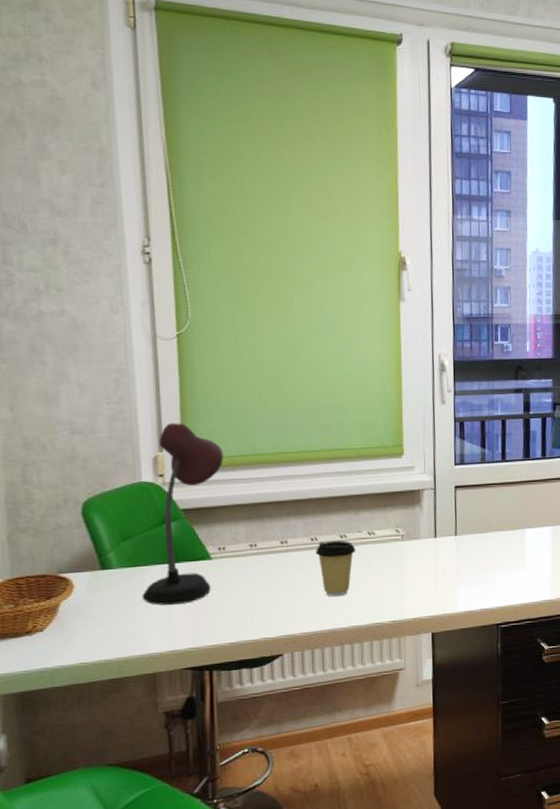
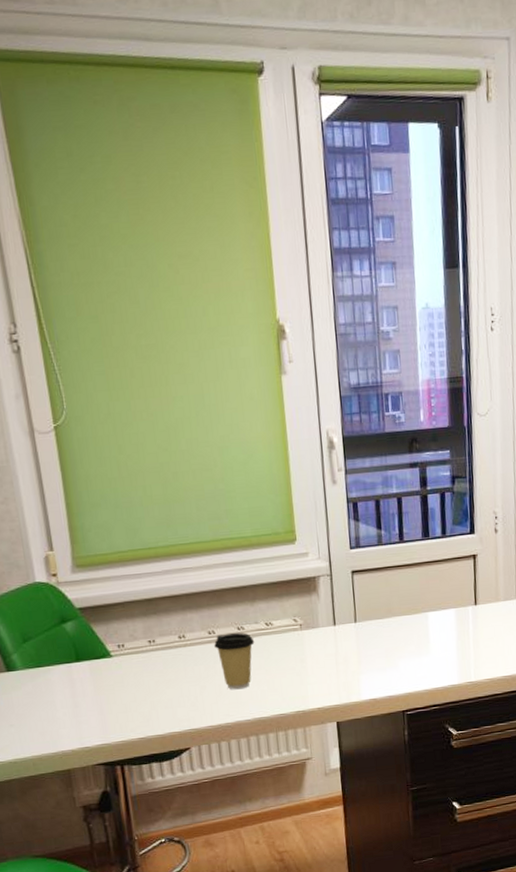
desk lamp: present [142,423,224,606] -> none [48,520,115,704]

